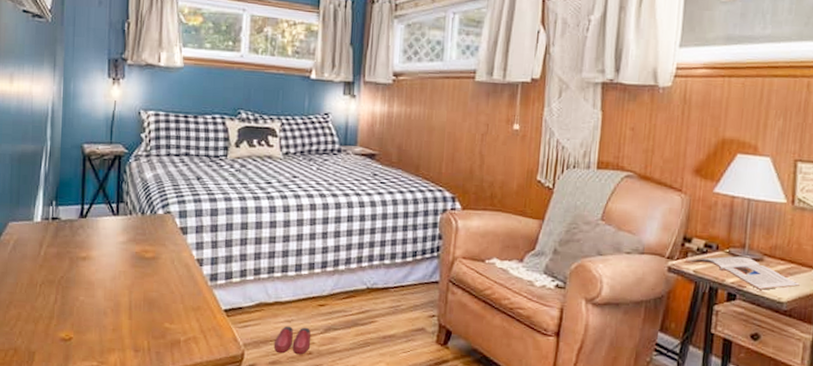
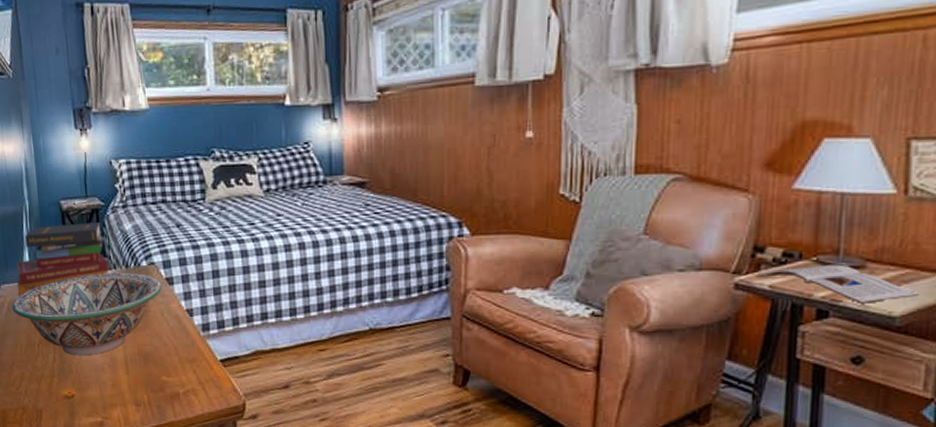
decorative bowl: none [18,218,176,299] -> present [12,272,163,356]
books: none [27,167,125,234] -> present [17,222,109,296]
slippers: present [274,326,311,355] -> none [276,373,315,403]

